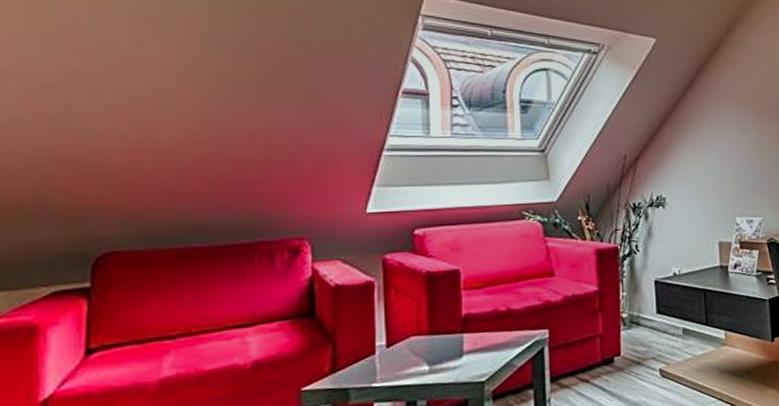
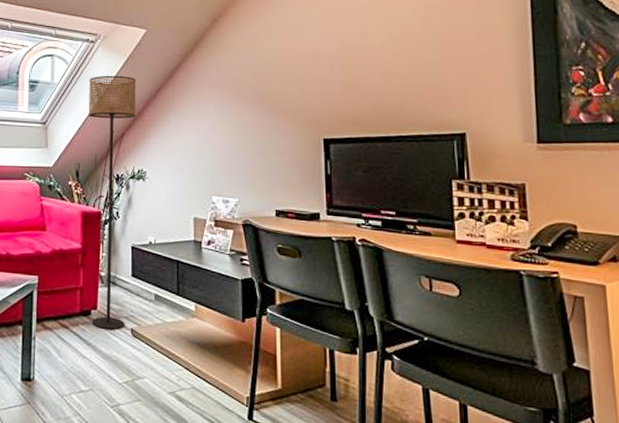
floor lamp: none [594,91,653,375] -> present [88,75,136,330]

